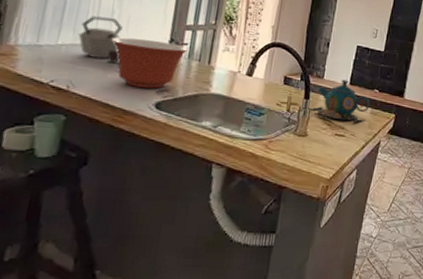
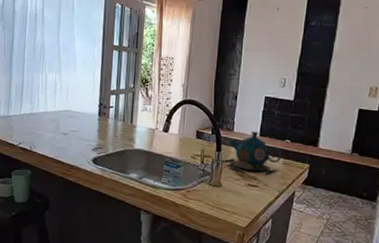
kettle: present [78,16,123,65] -> none [34,89,65,128]
mixing bowl: present [112,37,188,89] -> none [57,105,114,147]

